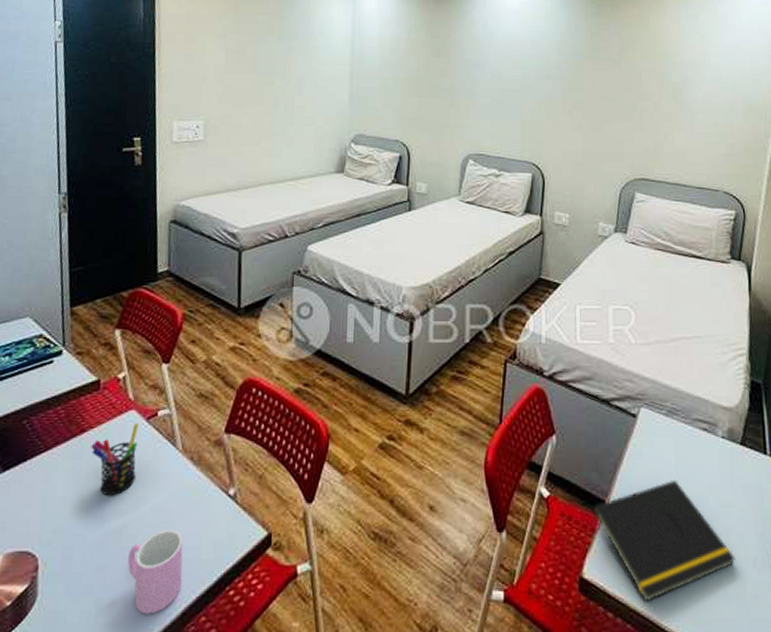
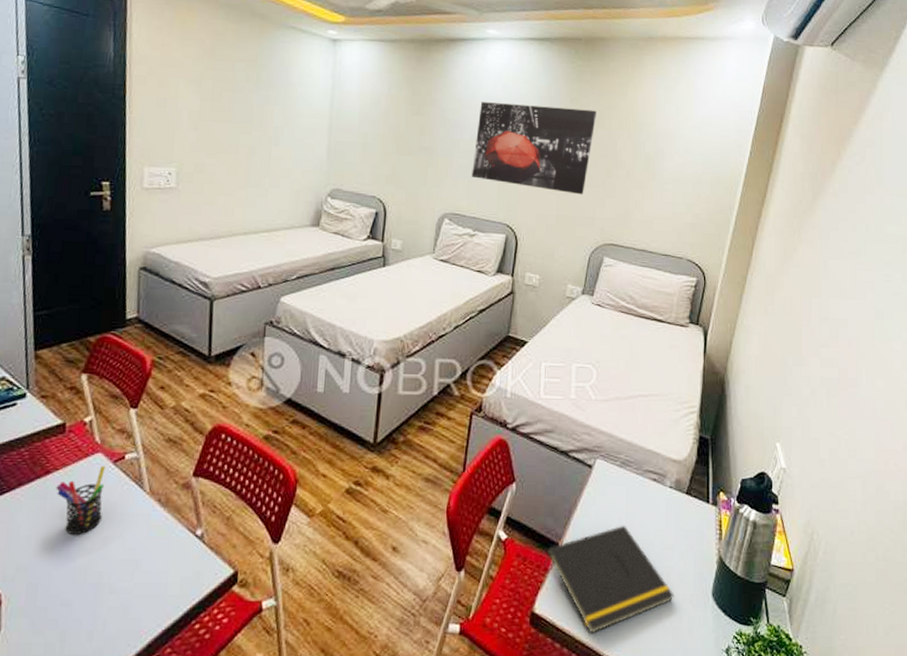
cup: present [128,529,183,614] -> none [93,567,150,647]
wall art: none [494,41,619,130] -> present [472,102,596,195]

